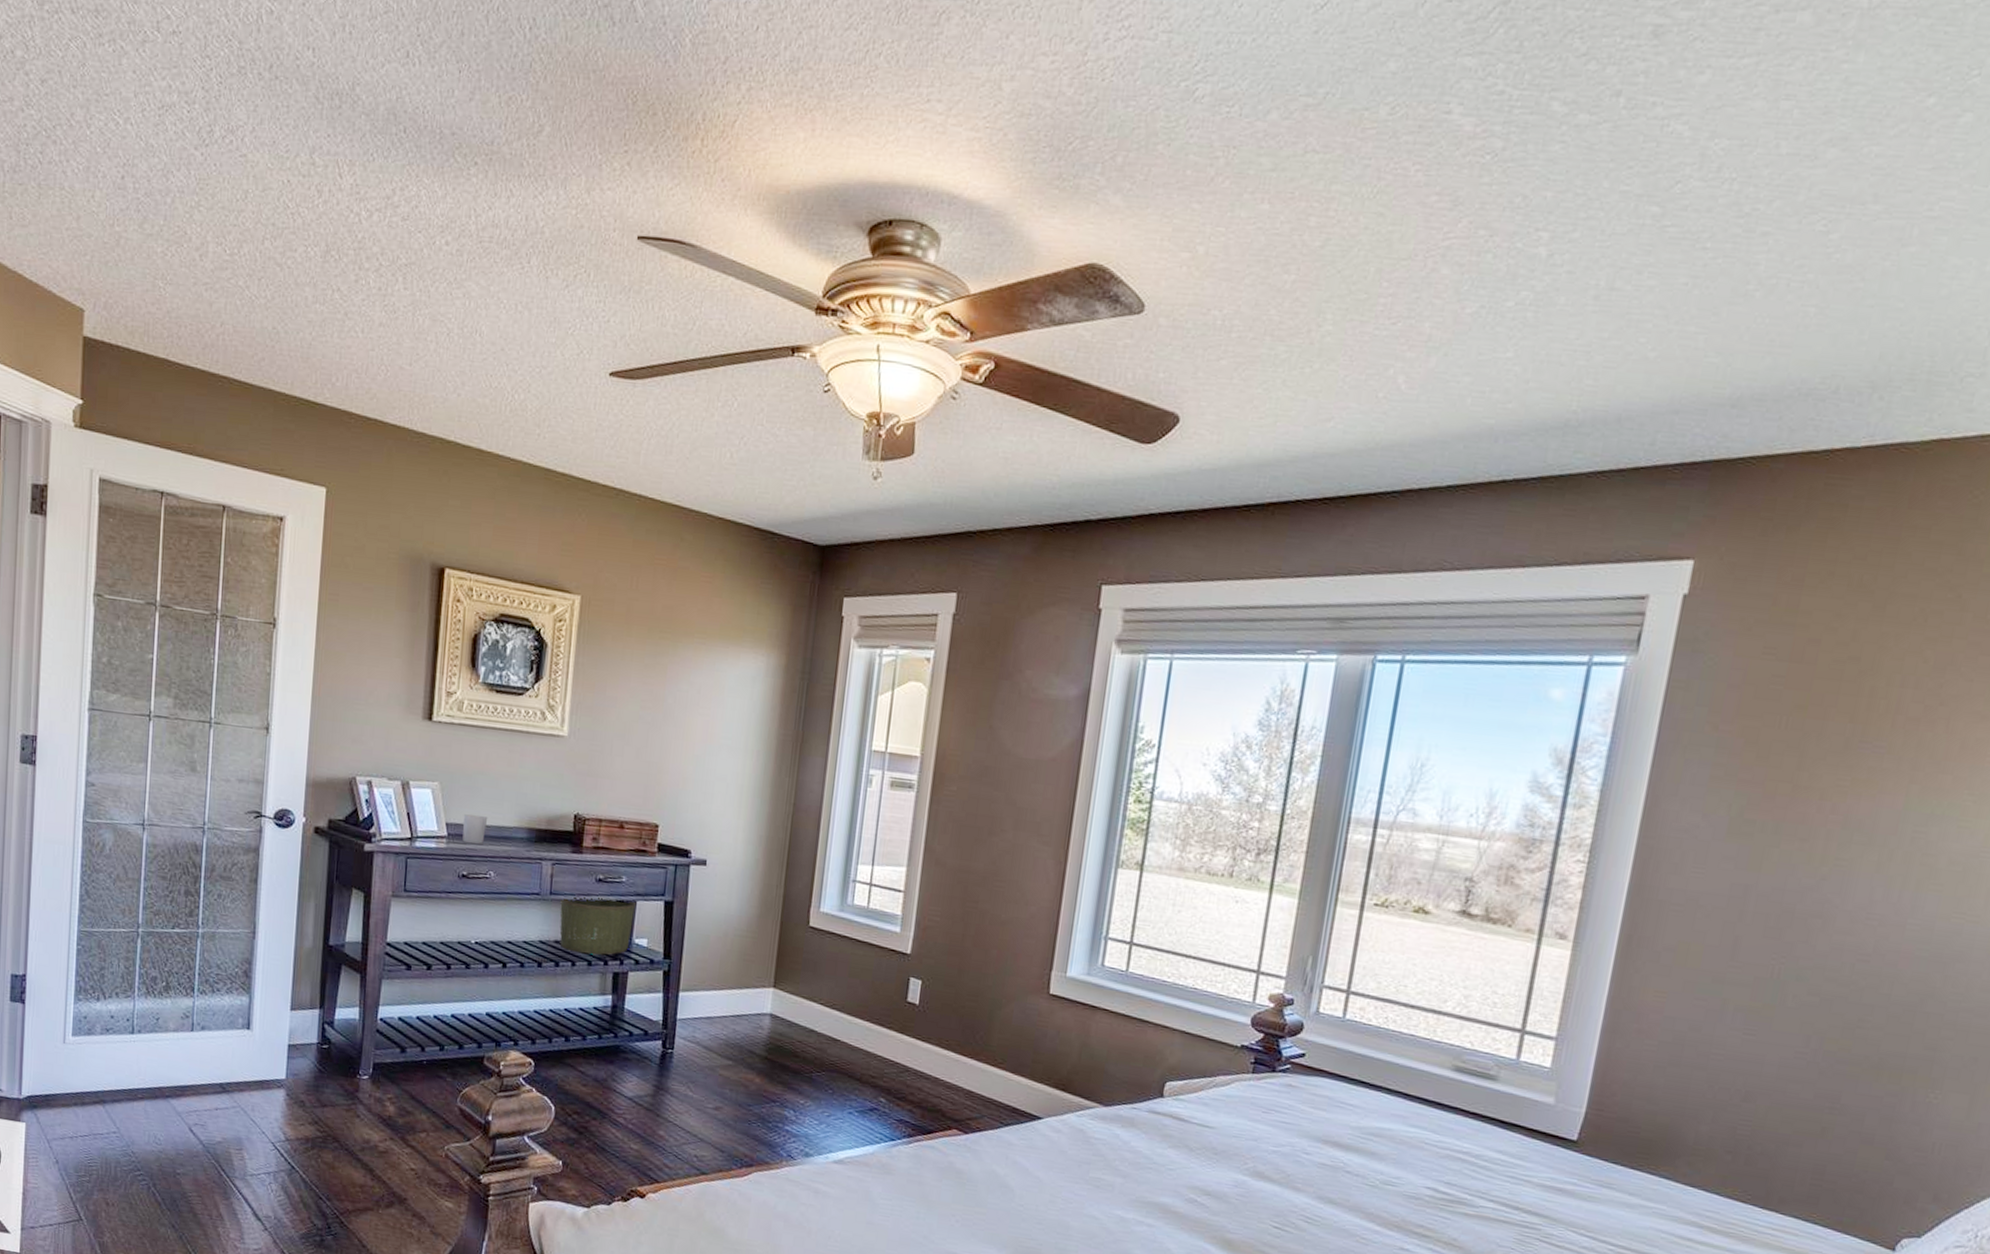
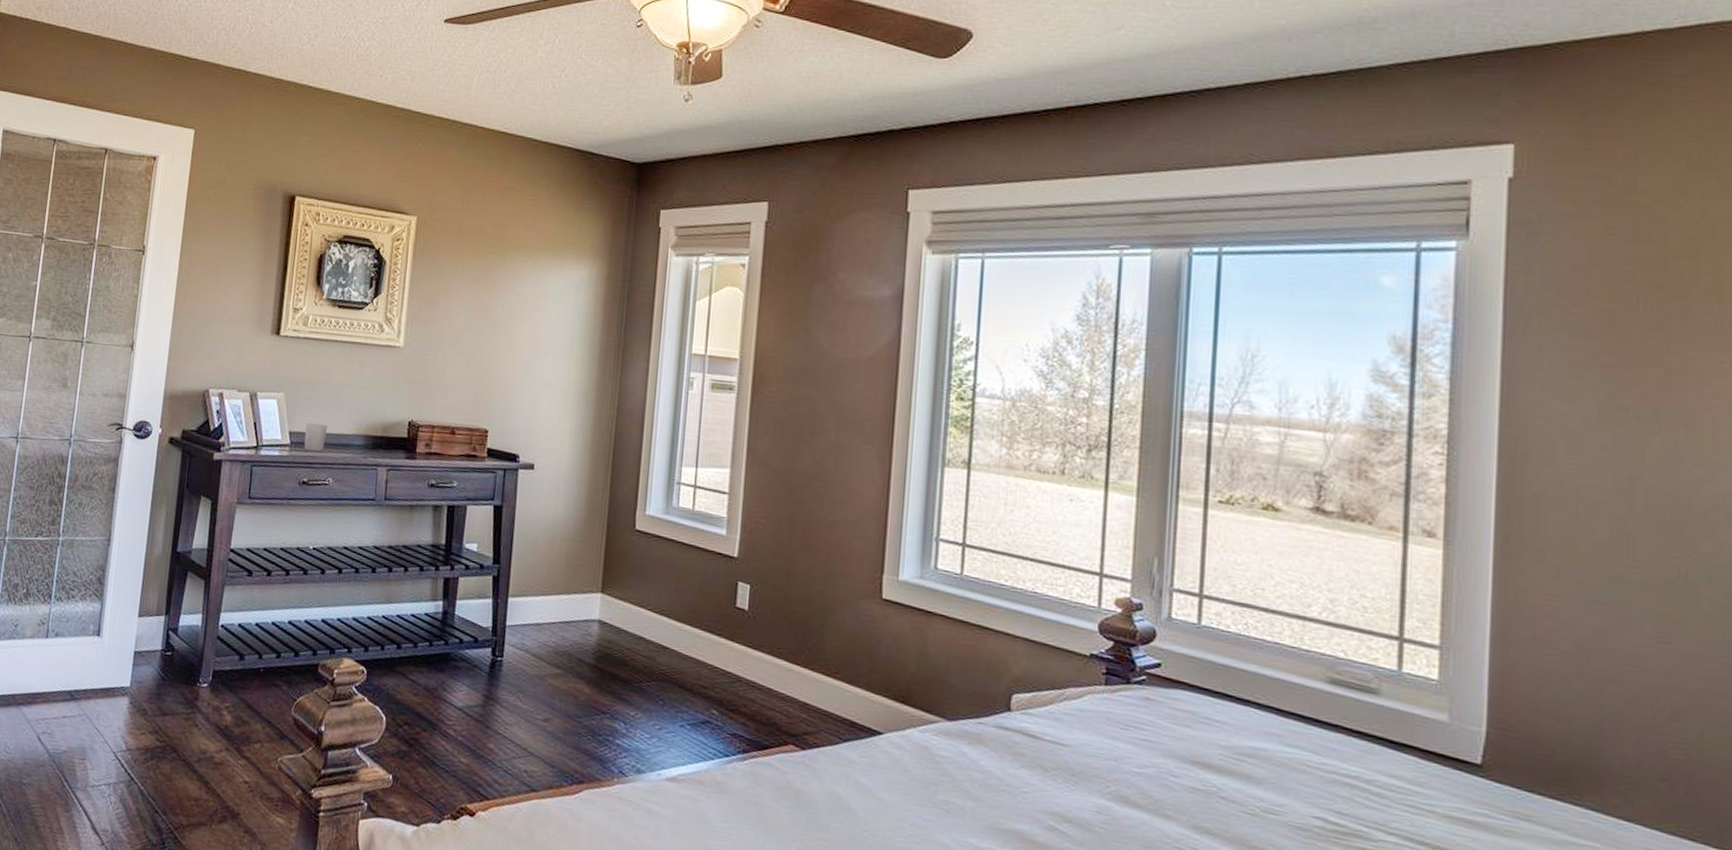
basket: present [559,897,637,955] -> none [393,502,467,561]

